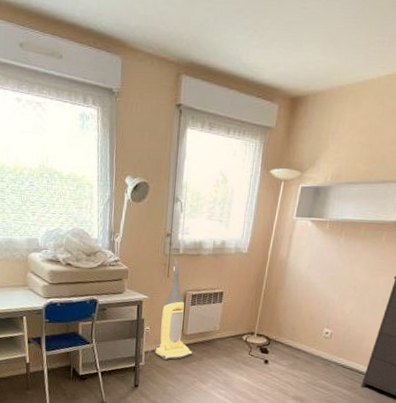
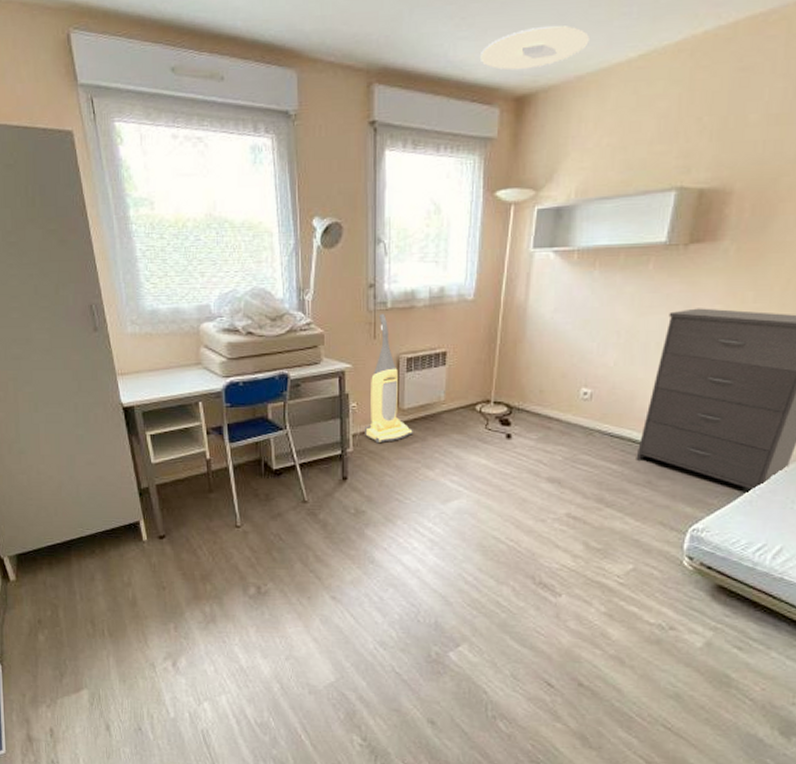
ceiling light: none [267,44,352,77] -> present [481,25,591,71]

